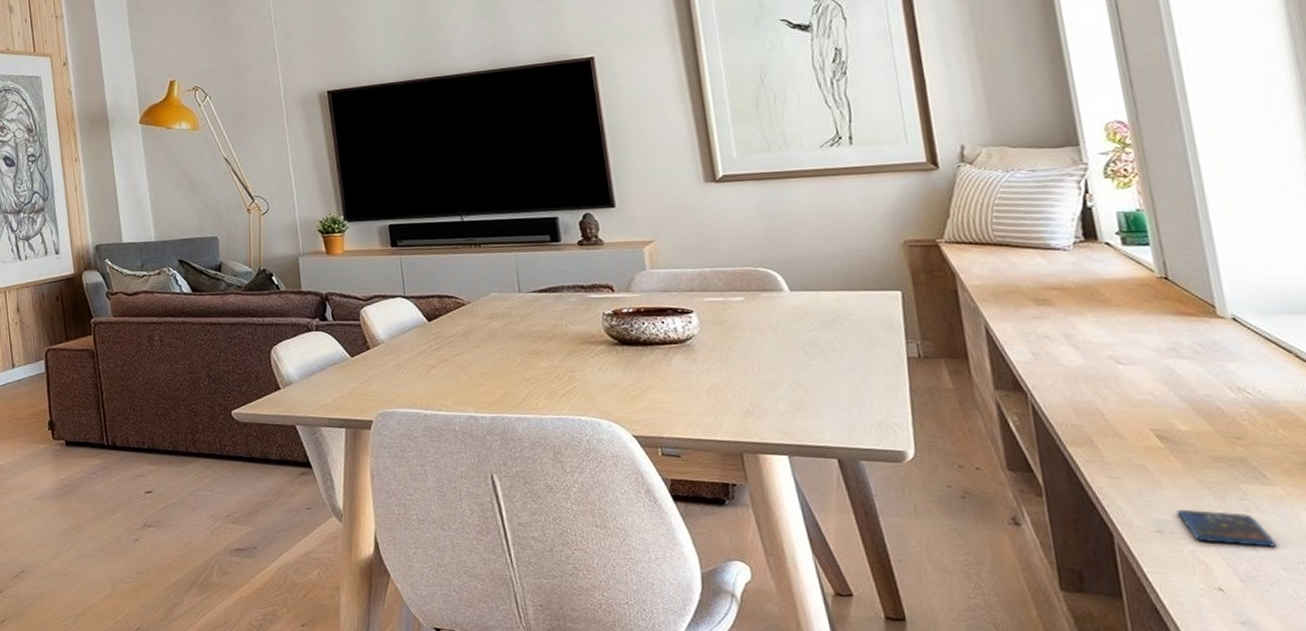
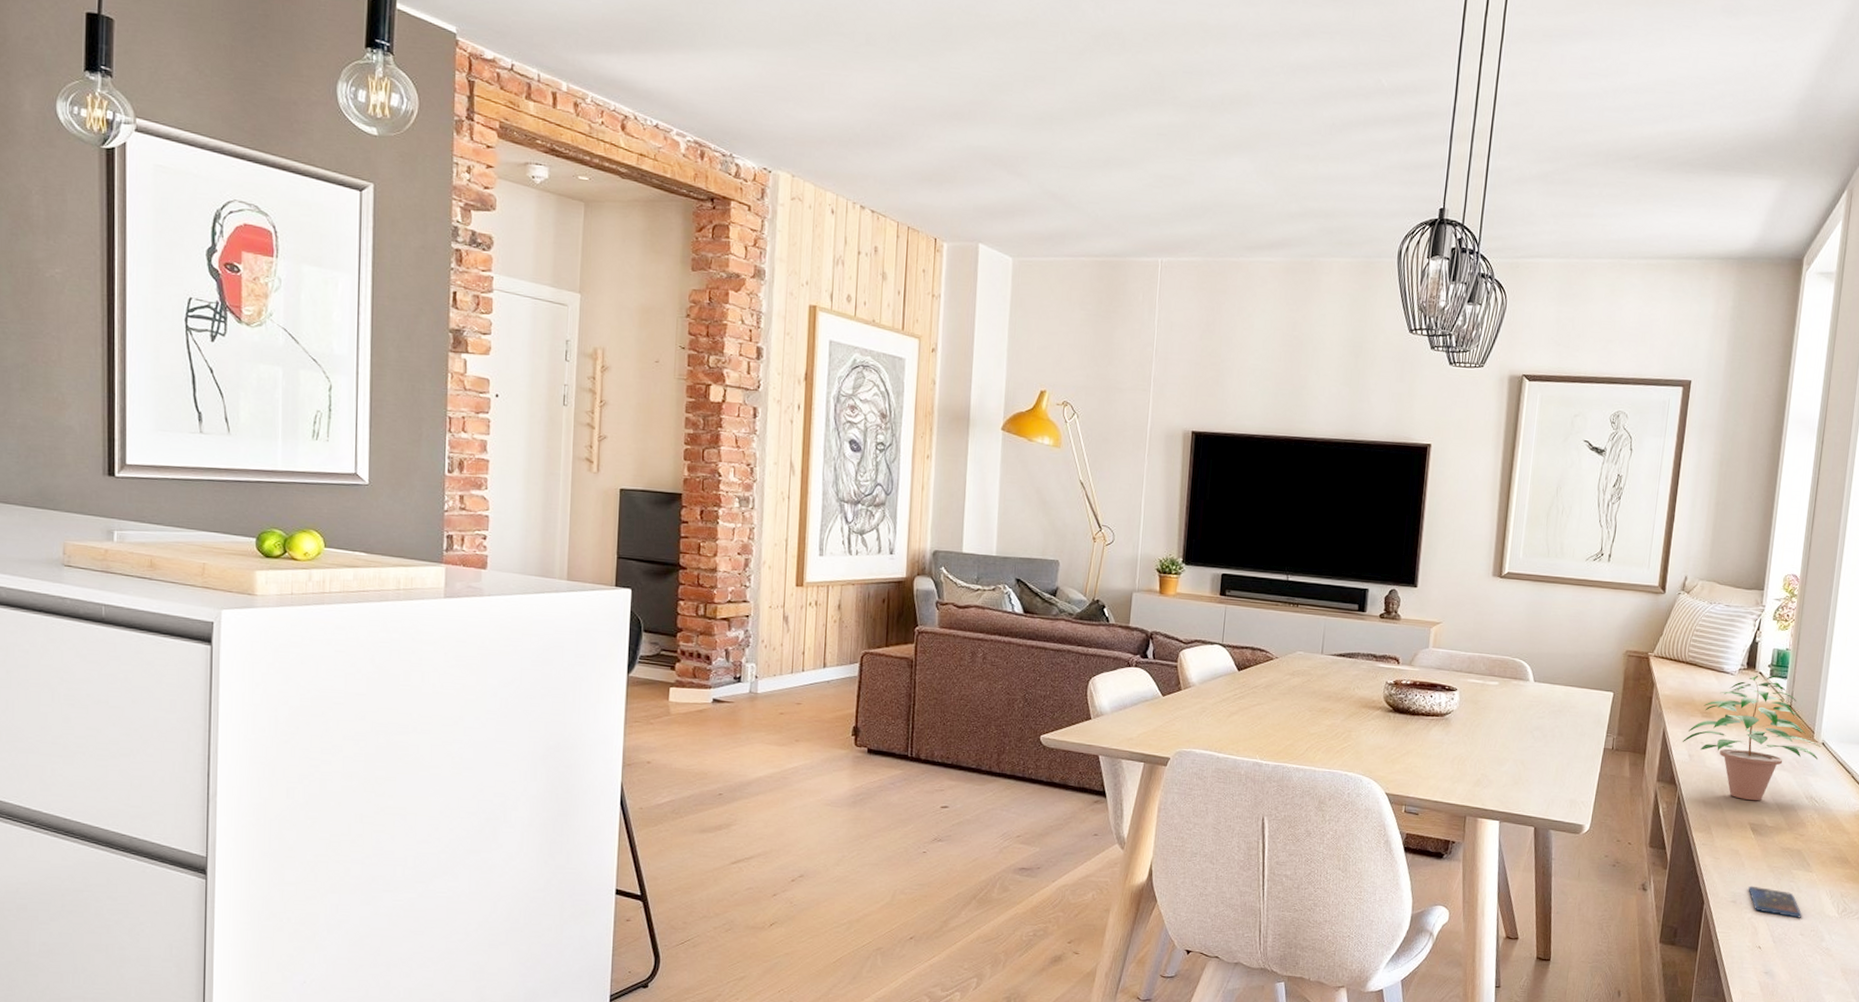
potted plant: none [1016,243,1232,401] -> present [1682,675,1820,801]

